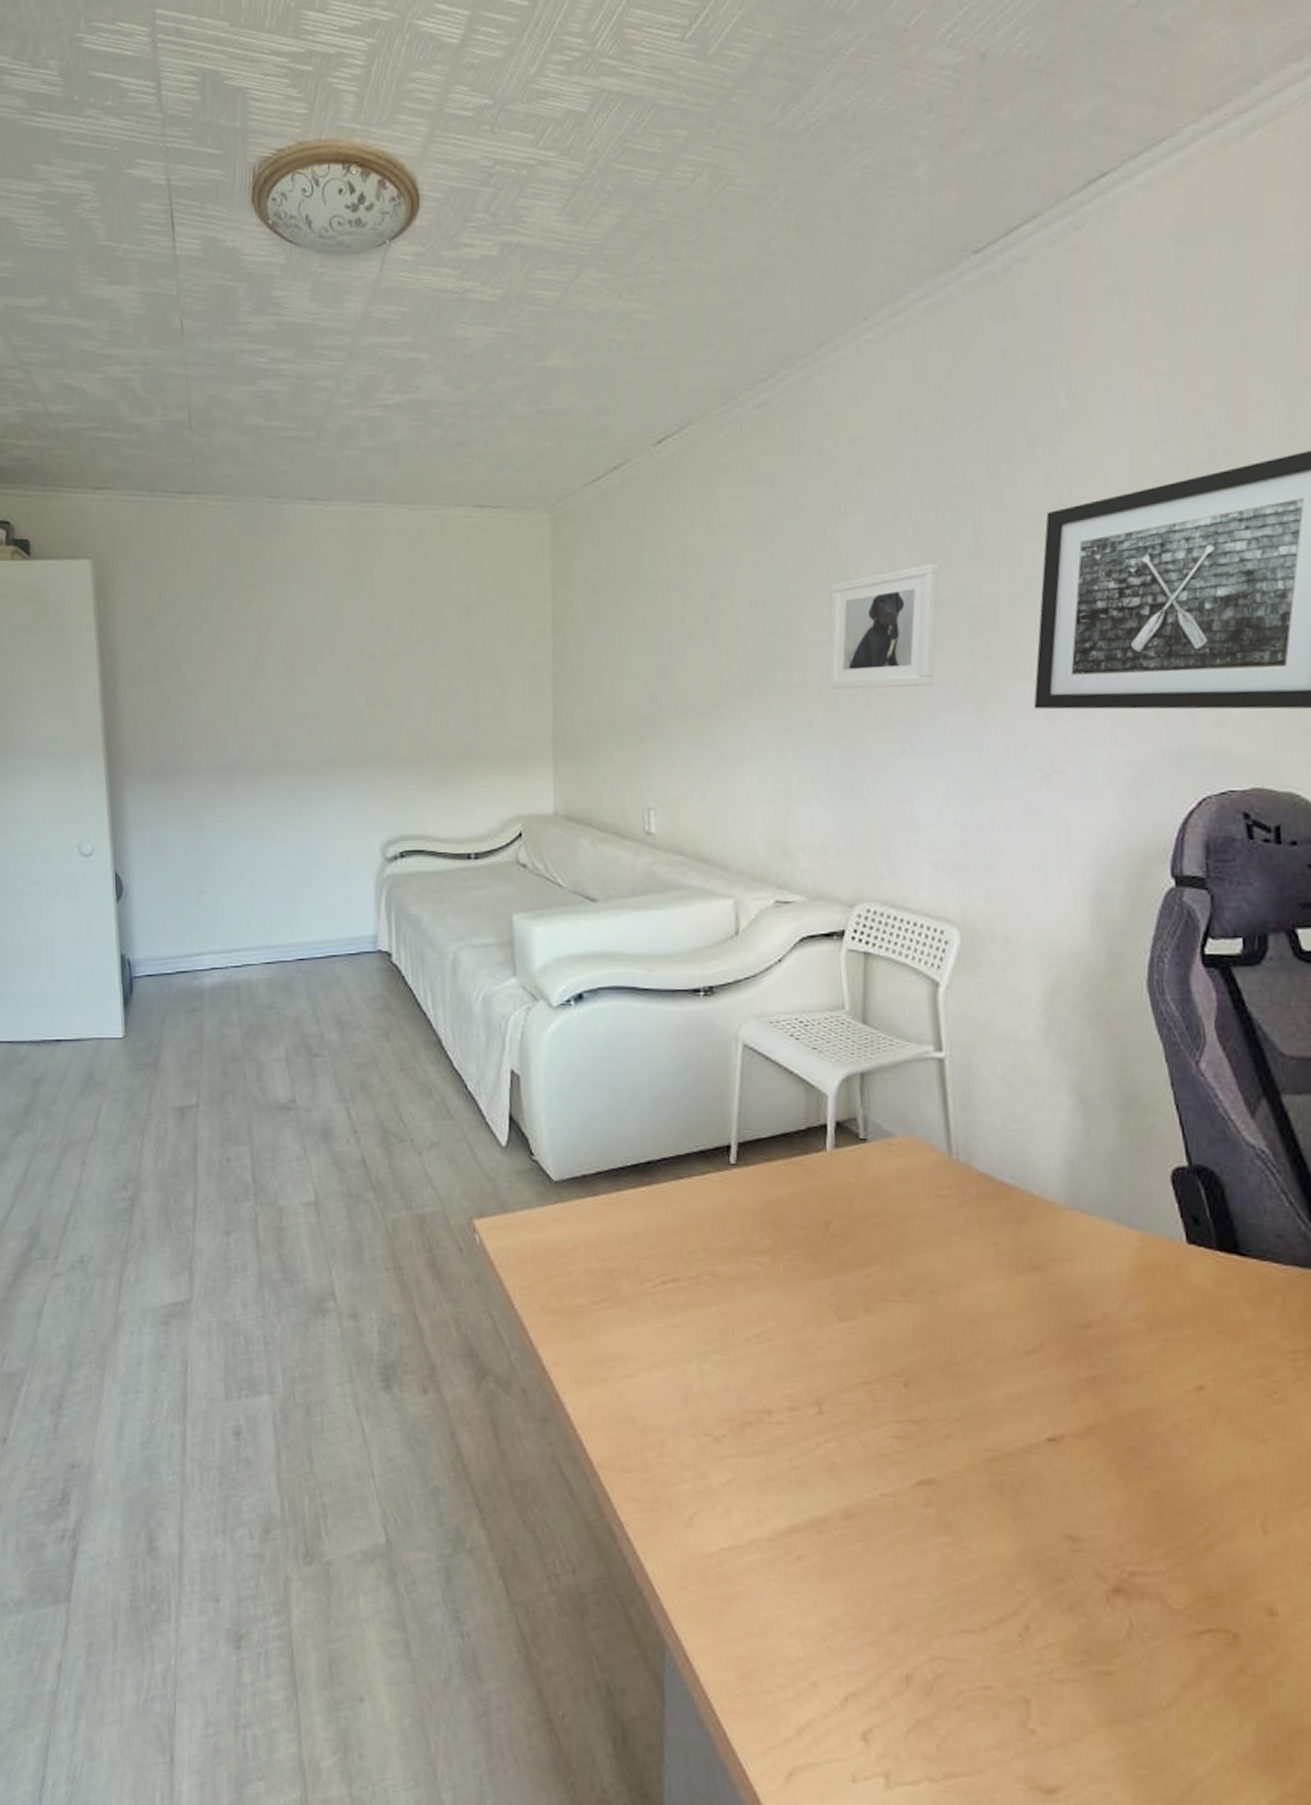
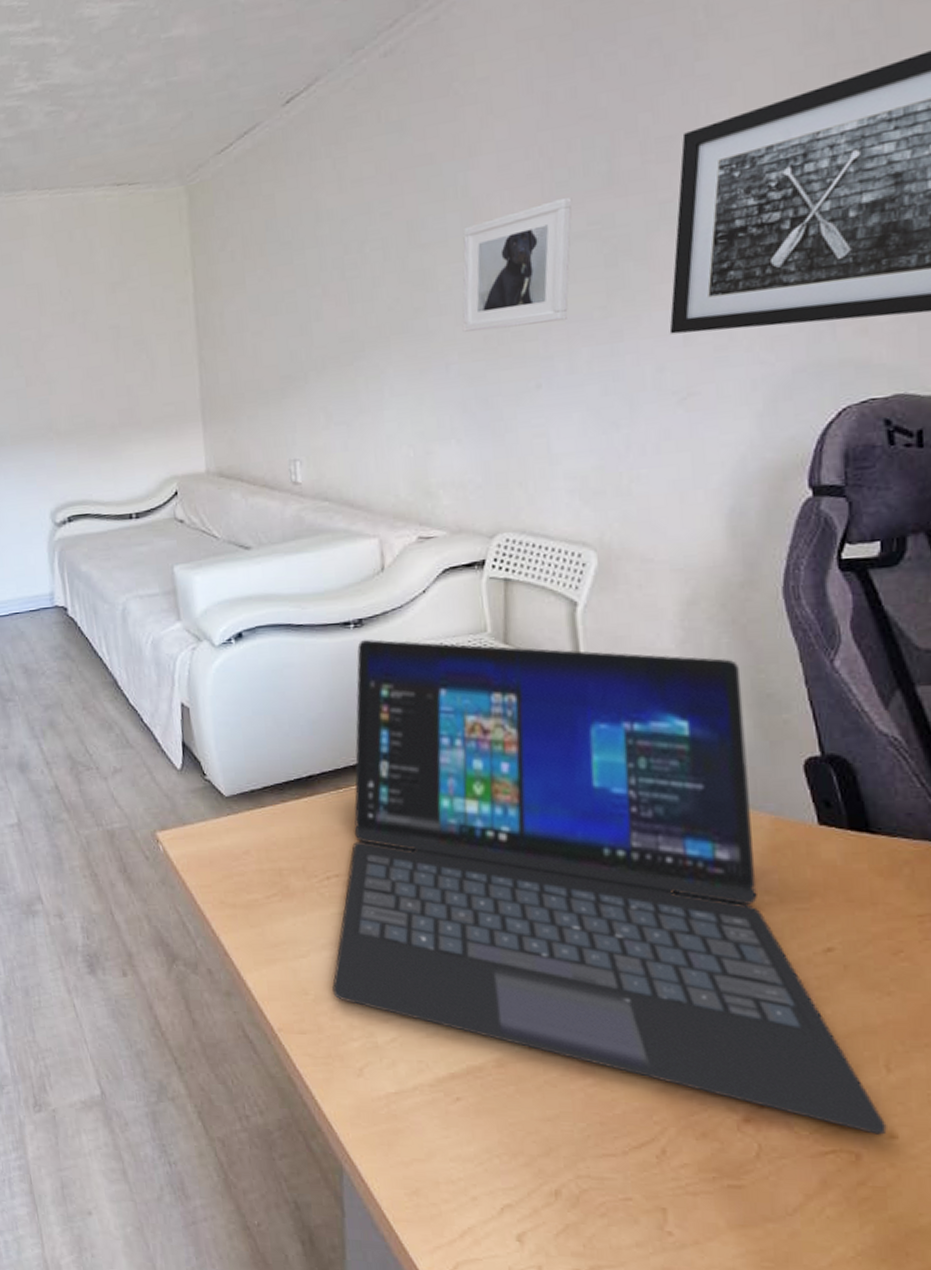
laptop: none [663,1010,1266,1611] -> present [332,639,887,1135]

